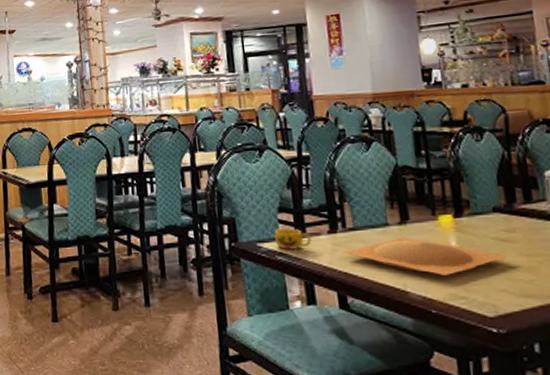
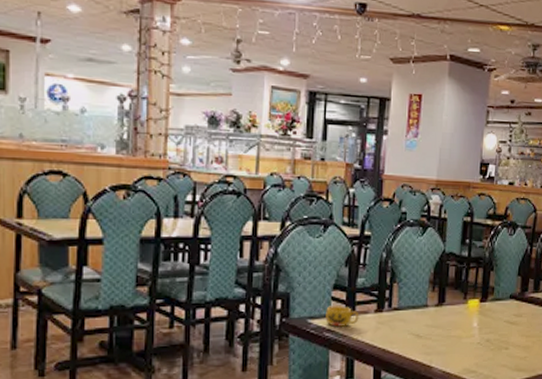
plate: present [343,237,509,275] -> none [385,318,513,352]

